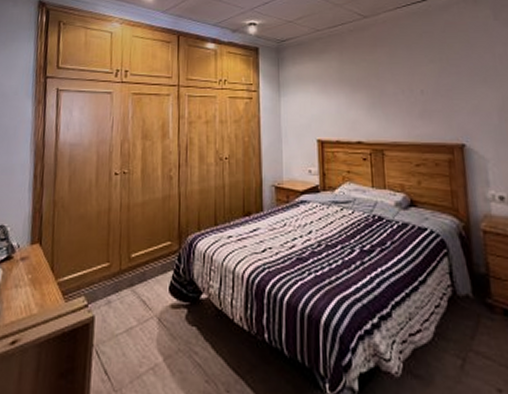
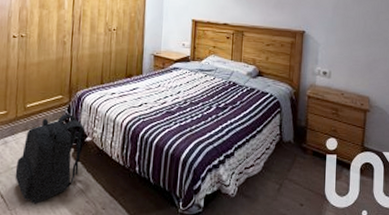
backpack: none [120,263,198,383] -> present [15,113,84,204]

